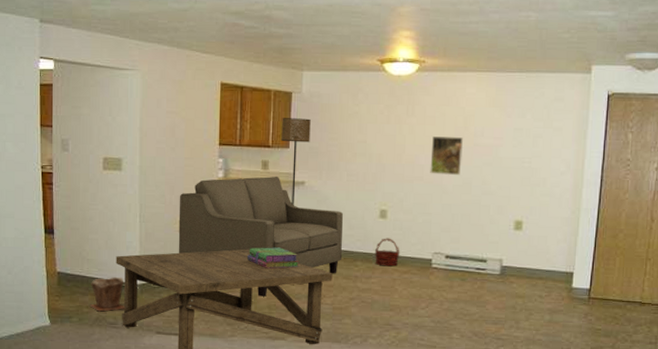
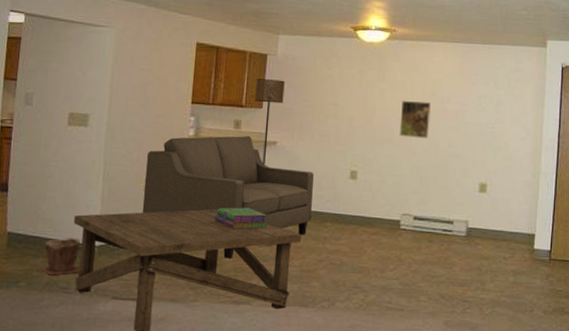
basket: present [375,238,400,267] -> none [344,199,370,228]

